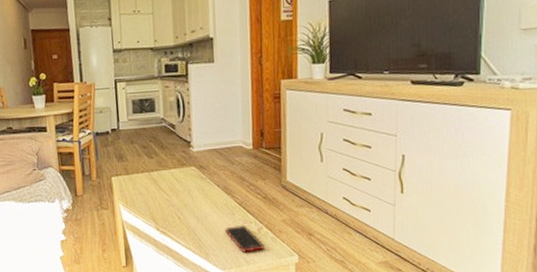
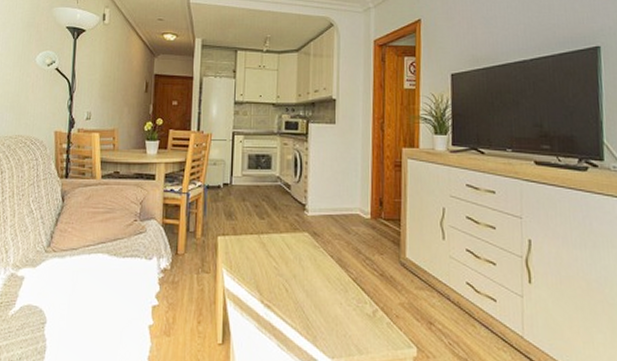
cell phone: present [225,225,264,253] -> none [336,305,379,339]

